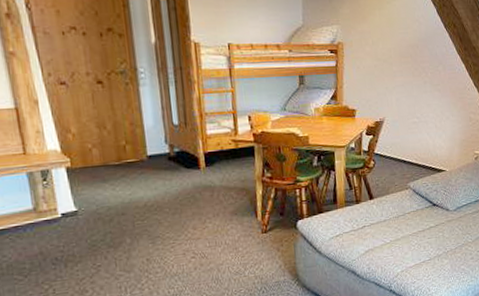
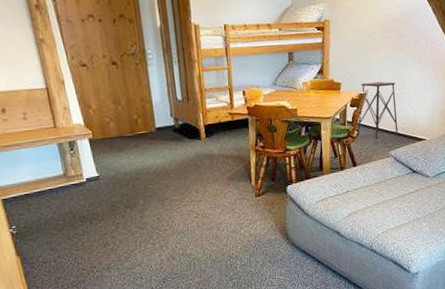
side table: none [373,109,417,170] -> present [357,81,398,140]

